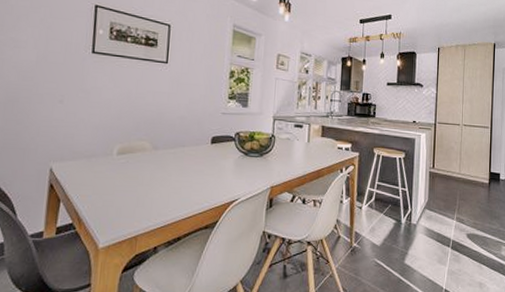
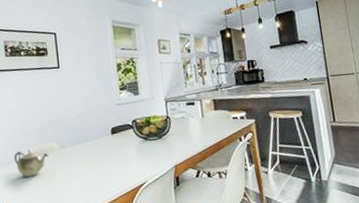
teapot: none [98,144,139,174] -> present [14,149,49,177]

